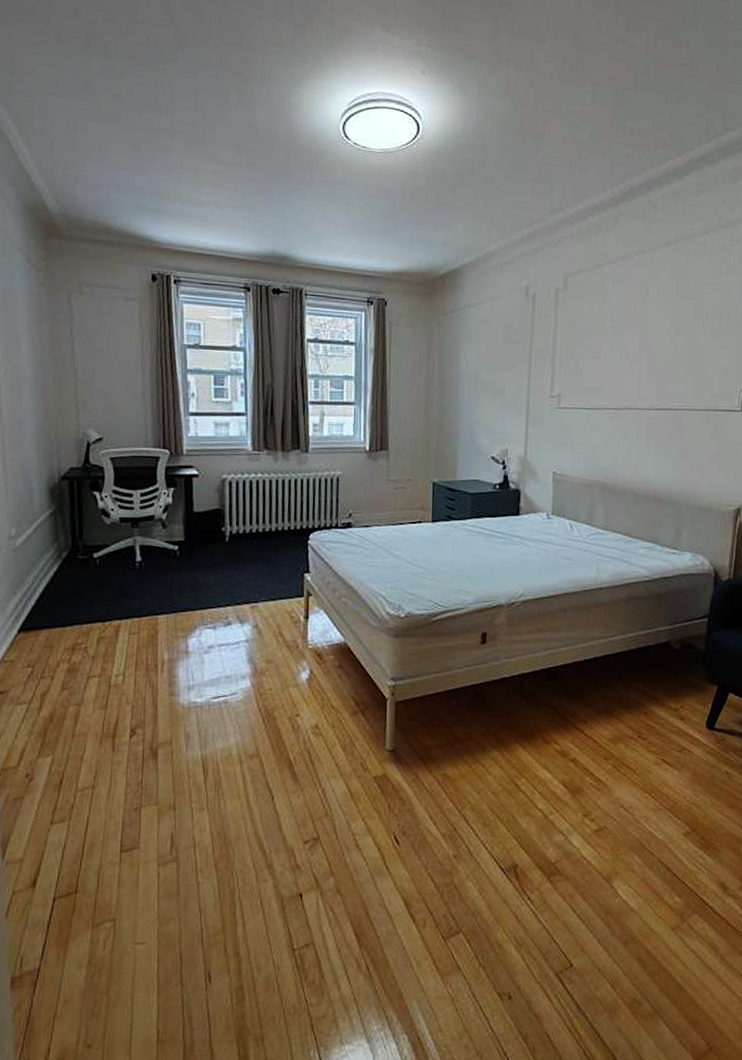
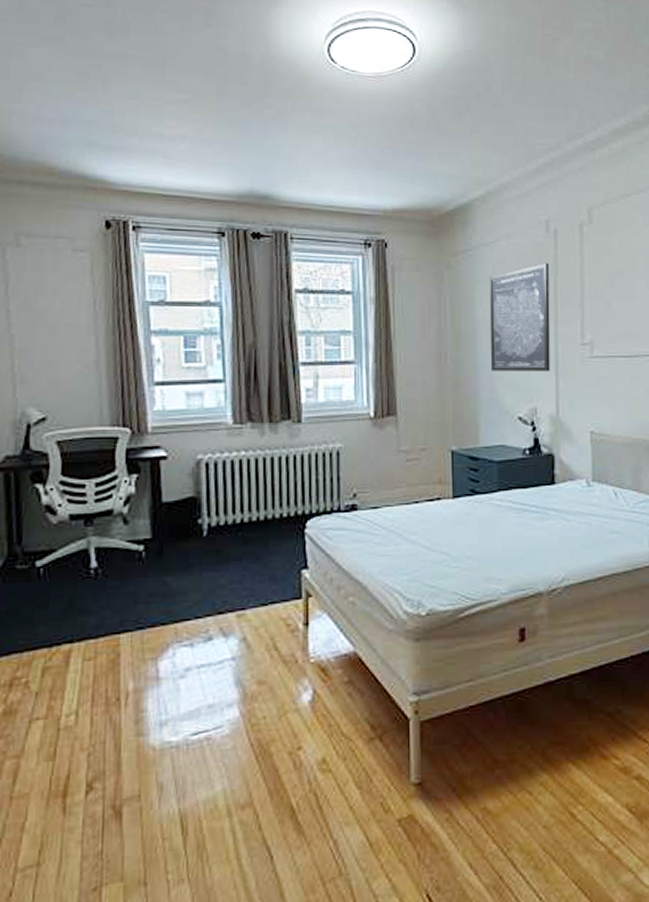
wall art: none [470,323,527,419] -> present [489,262,551,372]

